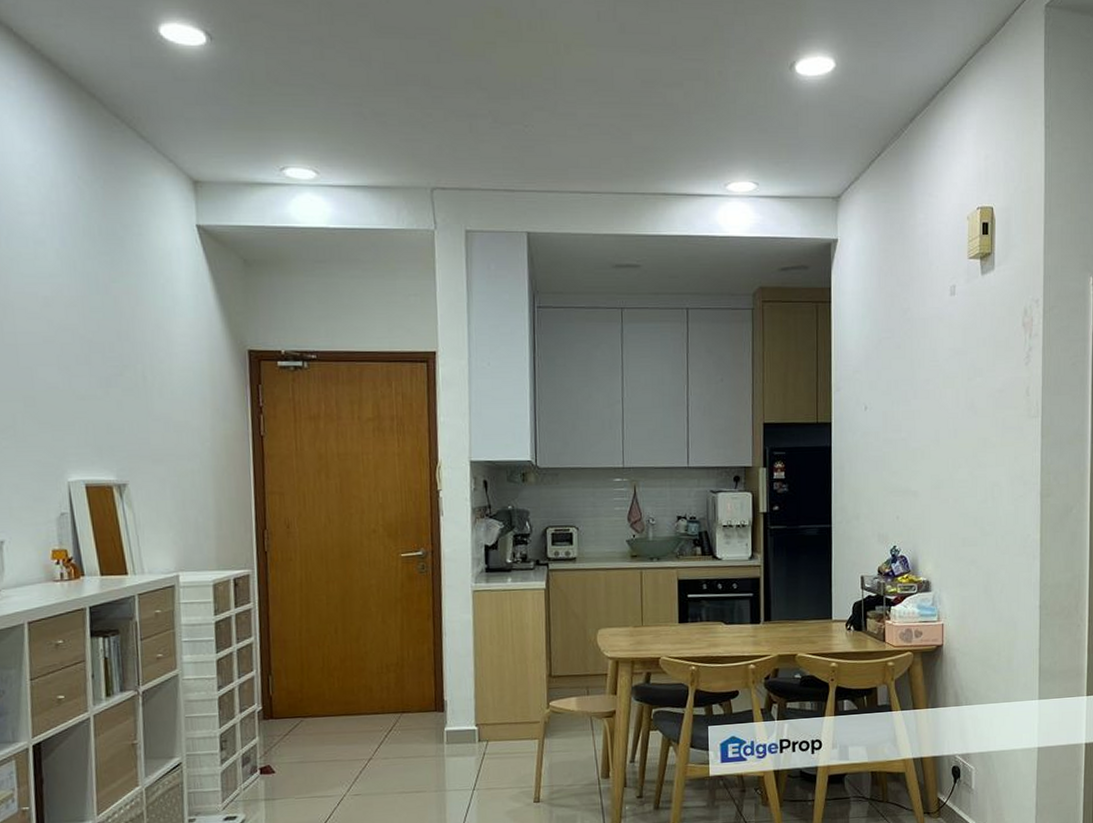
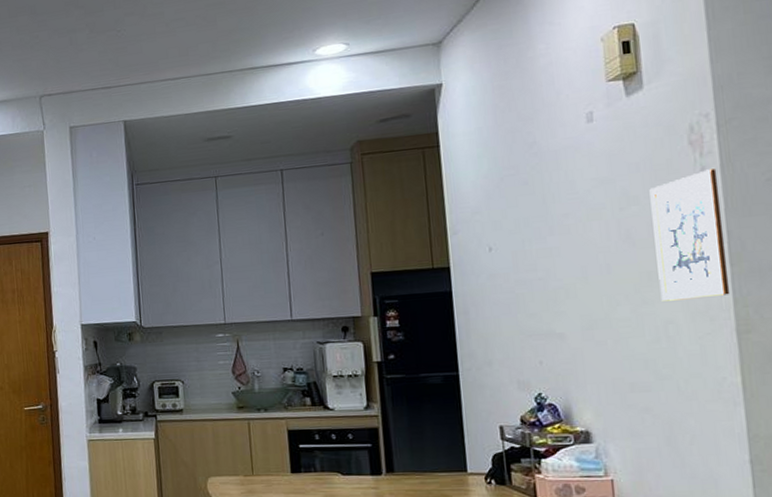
picture frame: none [991,350,1040,466] -> present [649,168,730,302]

